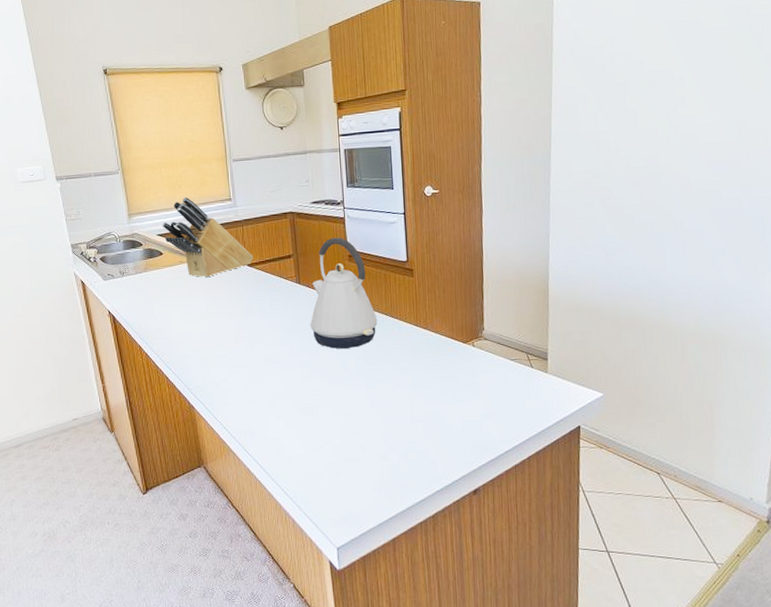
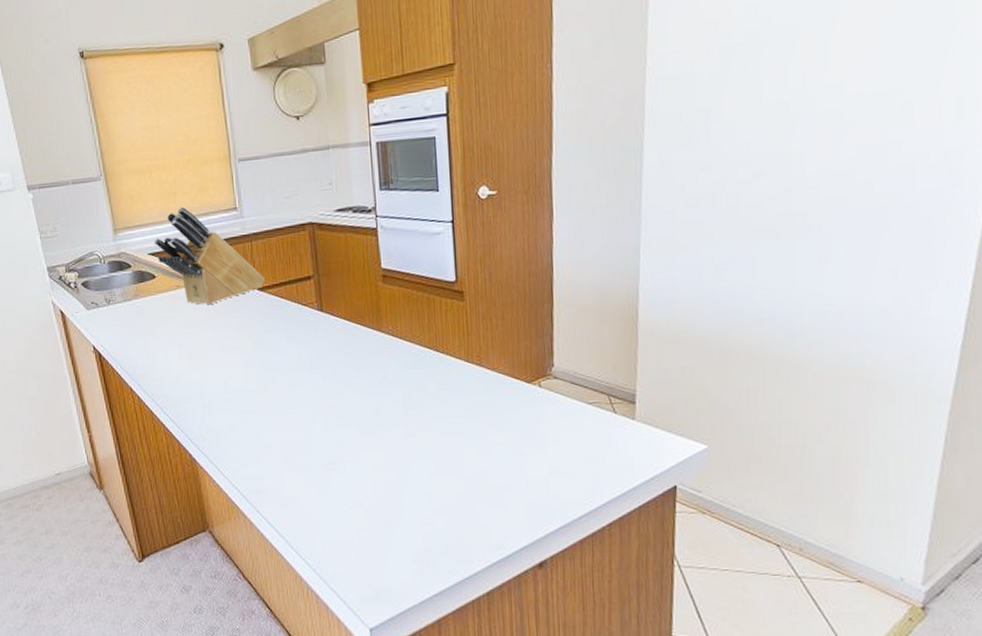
kettle: present [310,237,378,349] -> none [335,252,419,391]

